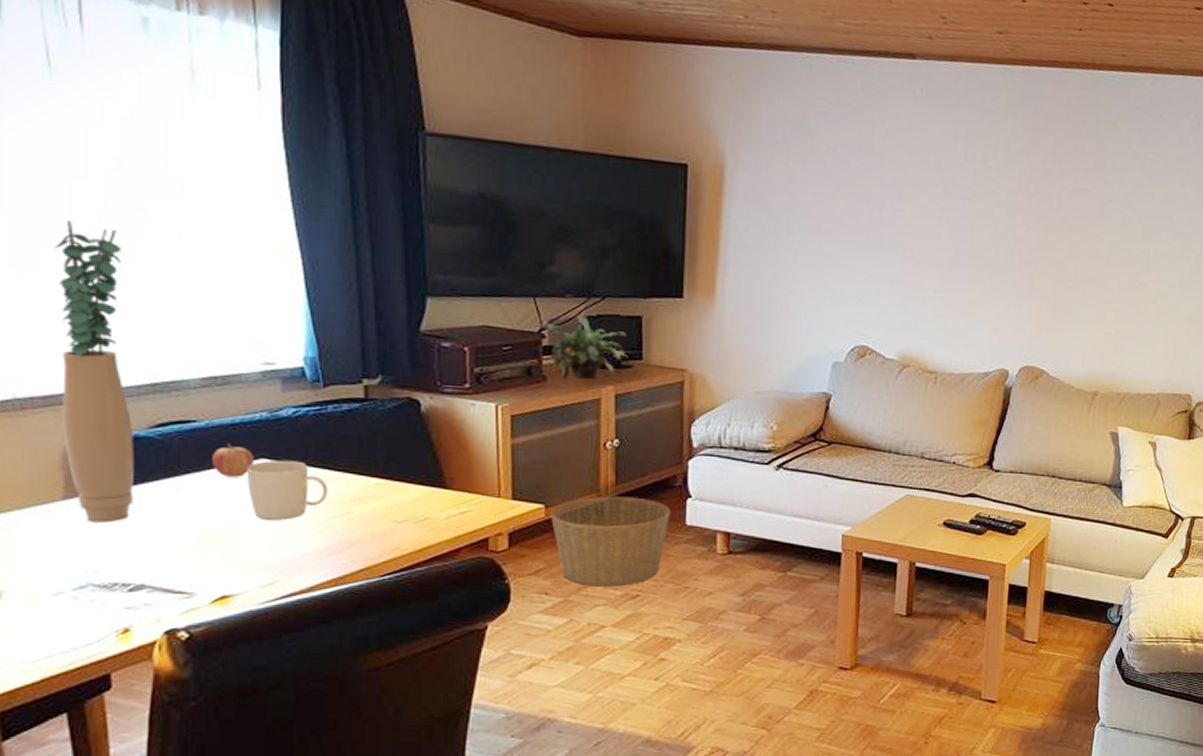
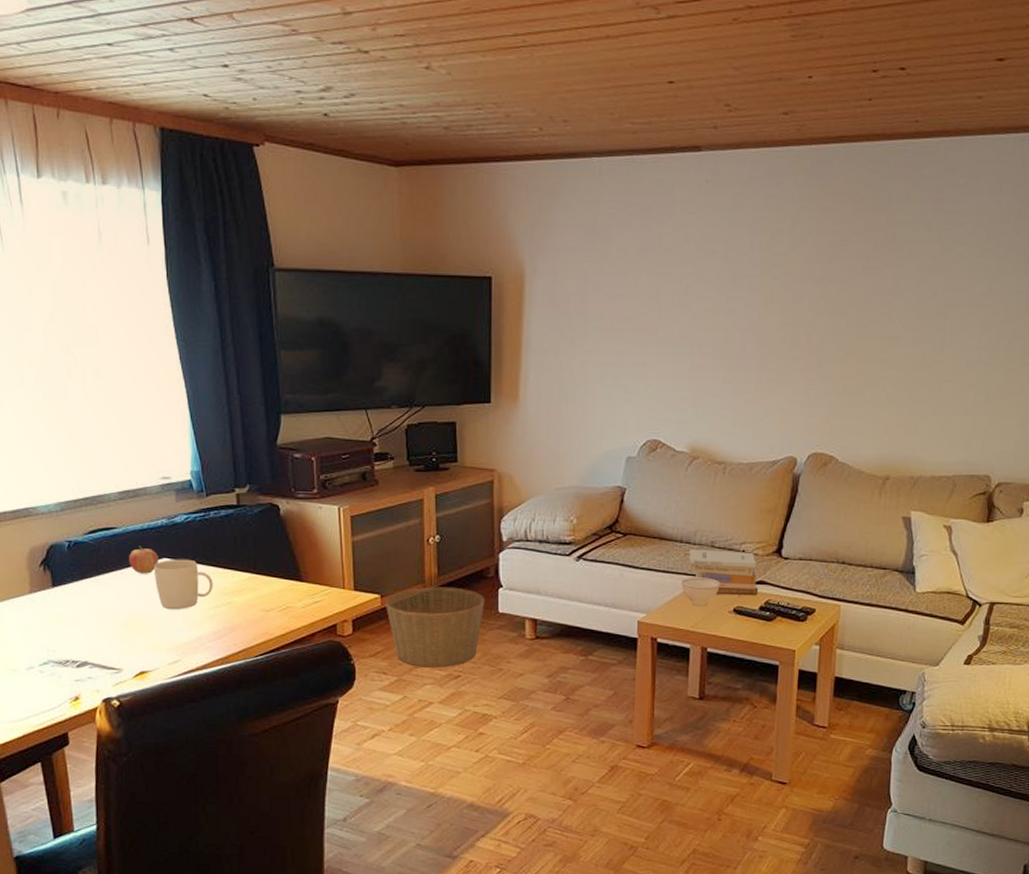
vase: present [53,221,134,523] -> none [12,368,76,612]
potted plant: present [542,315,628,380] -> none [374,423,445,483]
bowl: none [889,489,930,520] -> present [681,577,720,607]
books: none [898,460,968,509] -> present [689,549,758,596]

